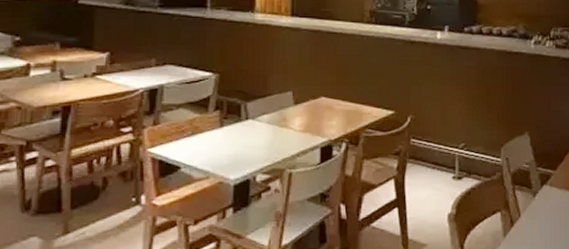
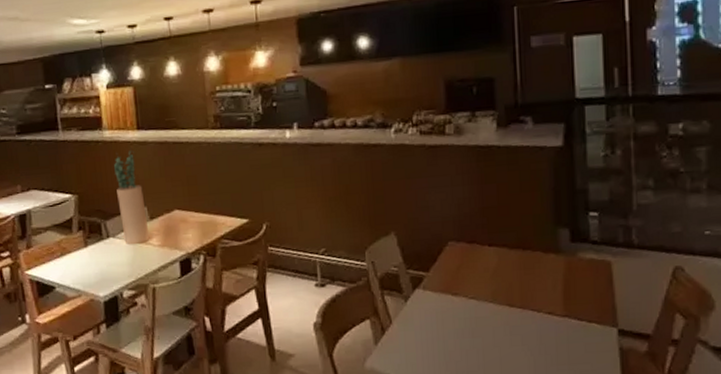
vase: none [262,33,292,129] -> present [114,148,150,245]

